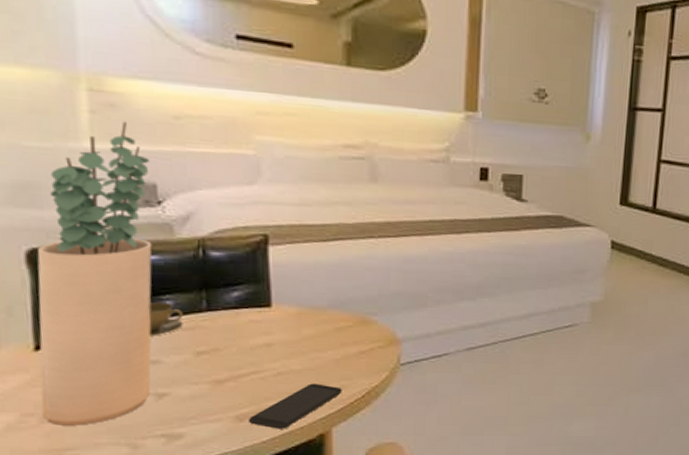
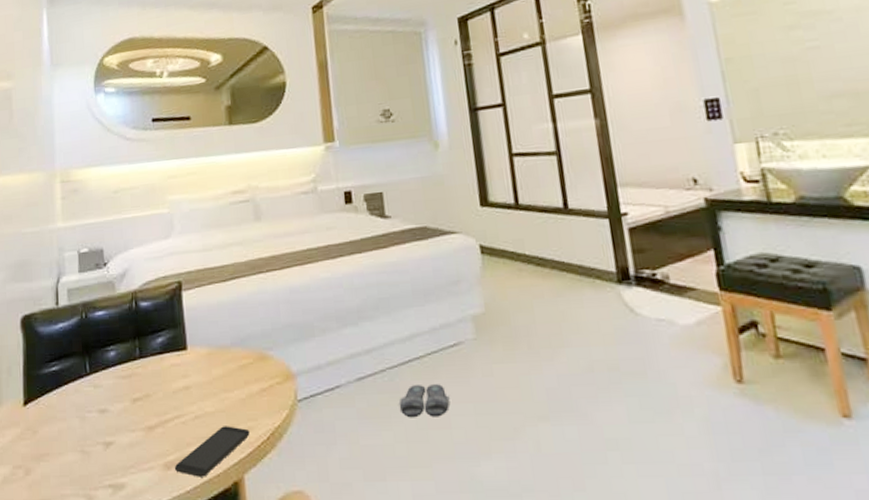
vase: present [37,121,153,426] -> none [26,201,101,477]
teacup: present [148,301,183,336] -> none [99,352,123,386]
slippers: none [507,358,556,385] -> present [399,384,450,417]

